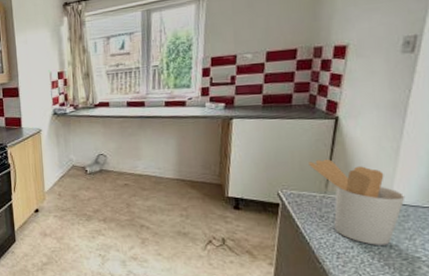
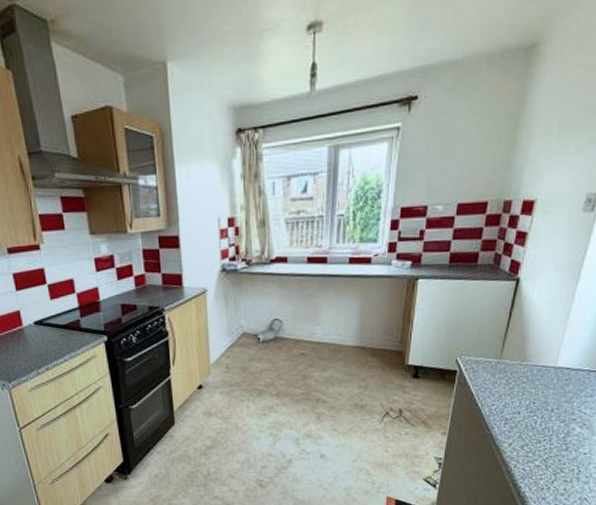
utensil holder: present [309,159,406,245] -> none [488,323,570,410]

